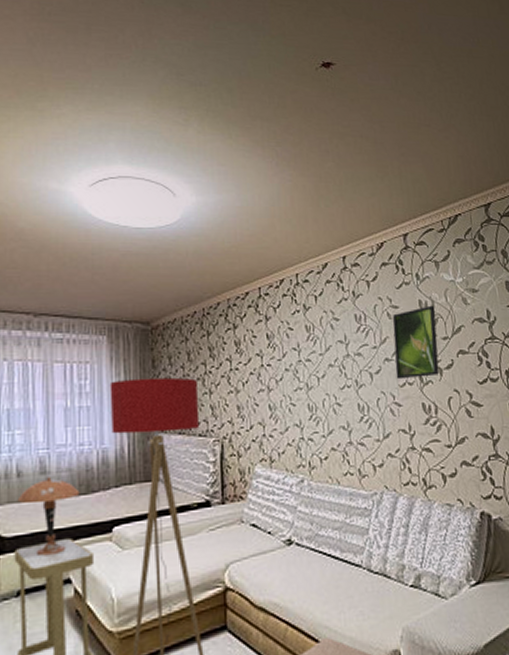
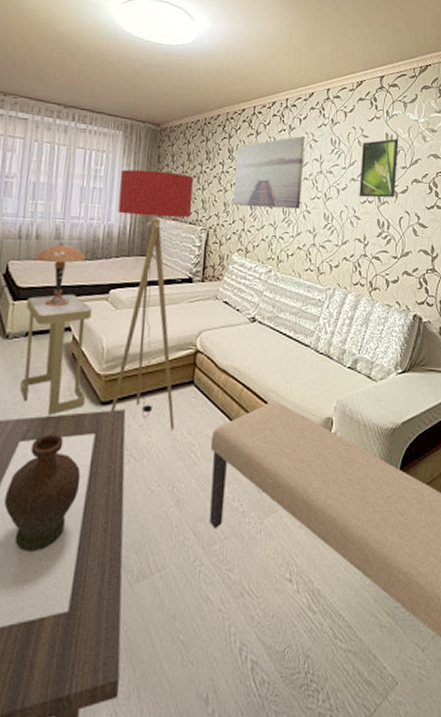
wall art: none [244,316,329,408] -> present [232,136,305,210]

